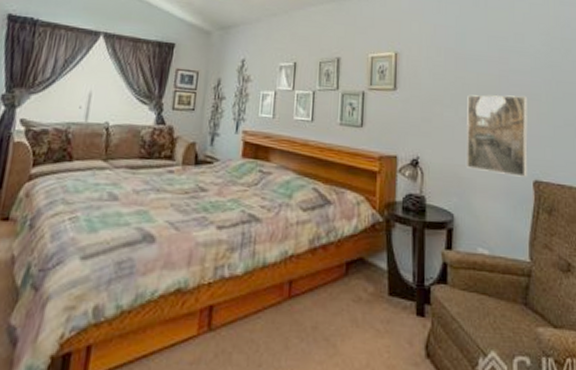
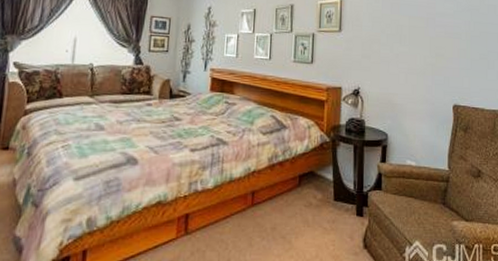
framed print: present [467,95,528,177] -> none [399,34,450,102]

